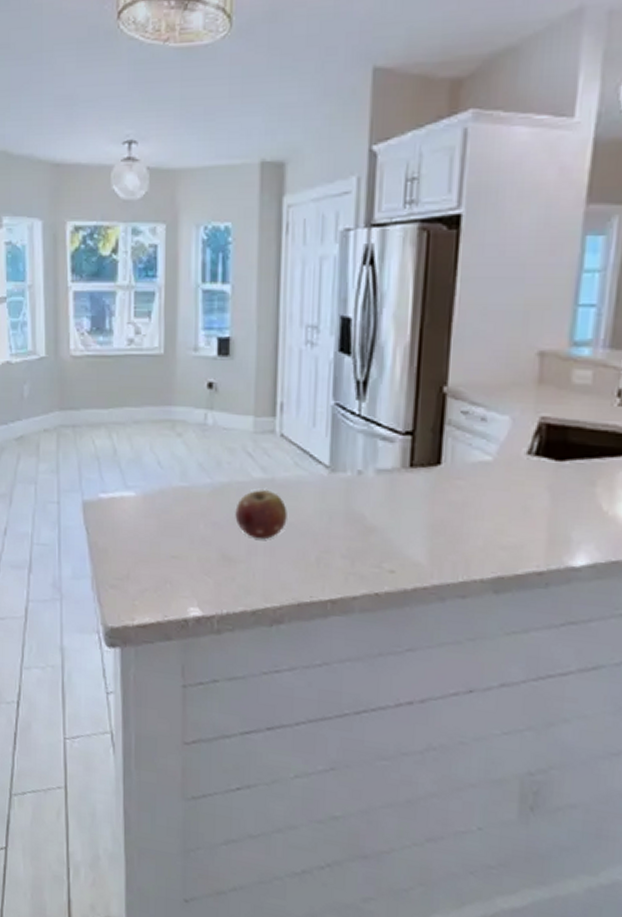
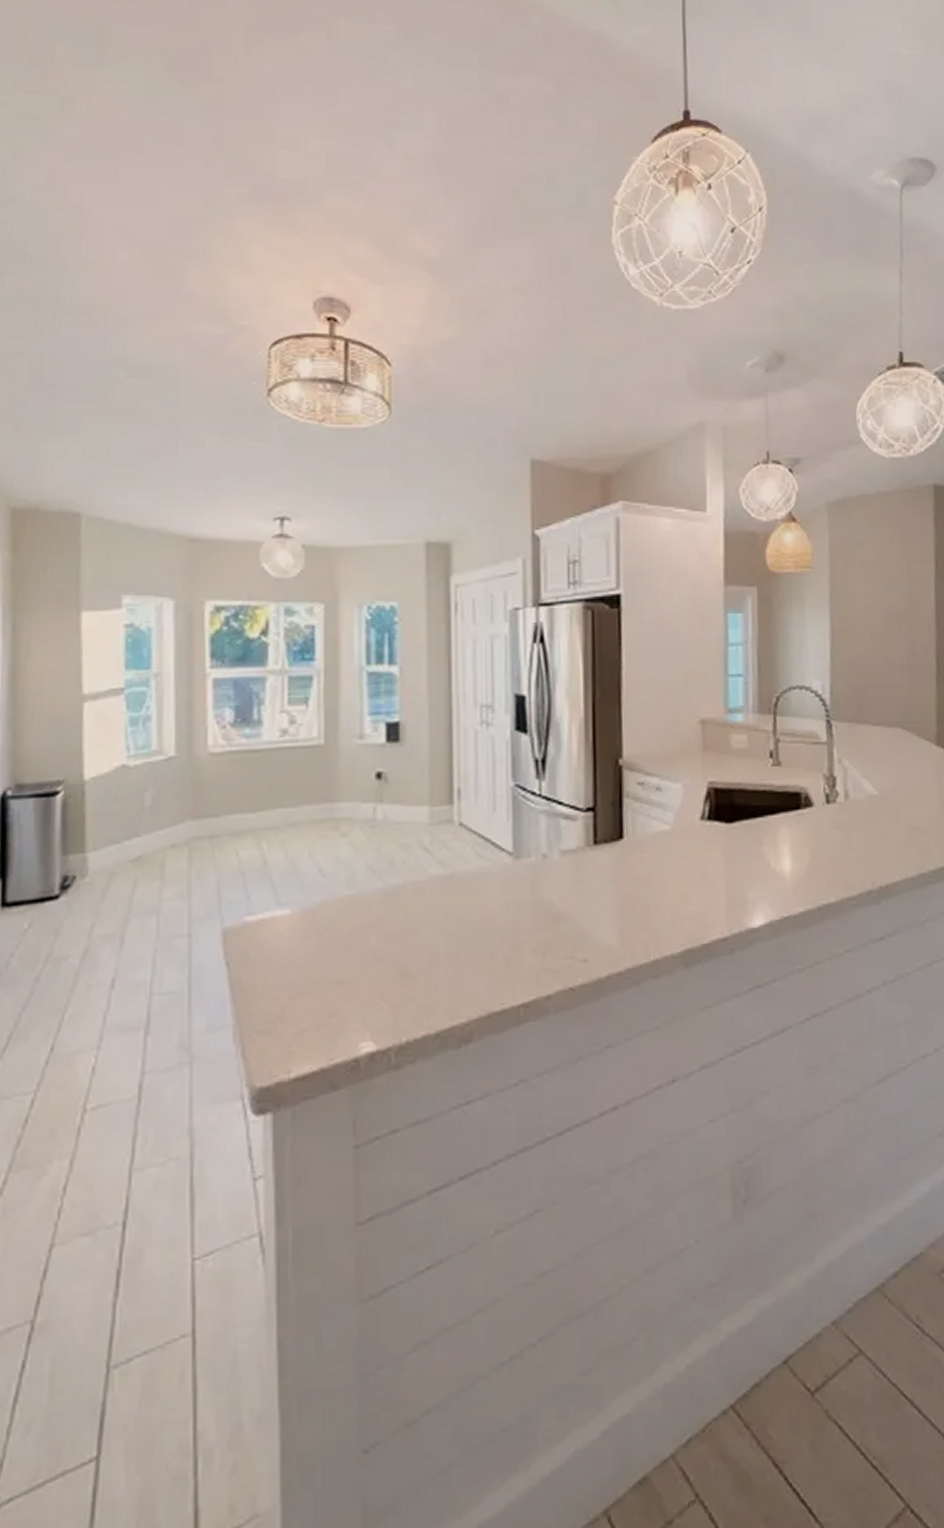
fruit: present [235,489,287,539] -> none [412,886,471,944]

